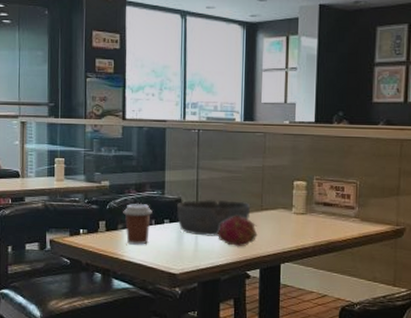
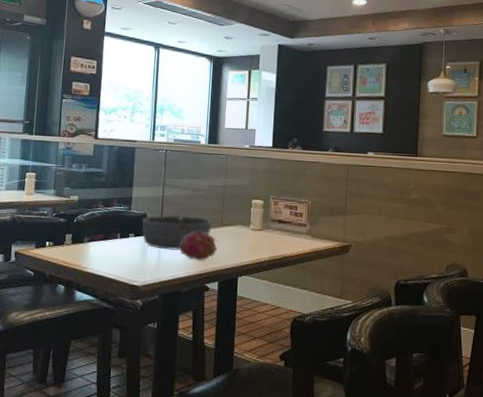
coffee cup: present [123,203,152,245] -> none [90,217,119,258]

